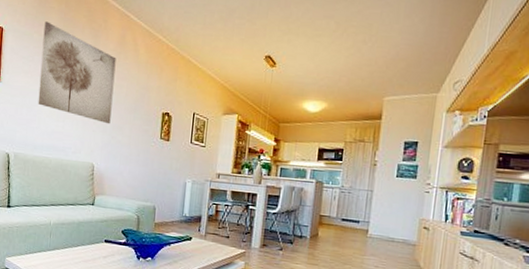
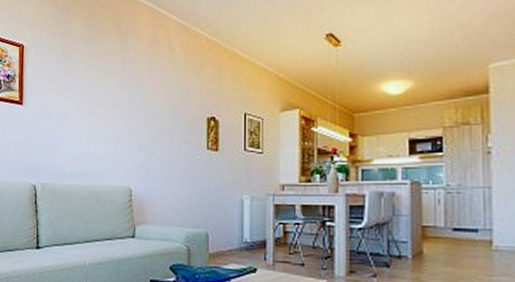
wall art: present [38,21,116,124] -> none [64,31,149,139]

